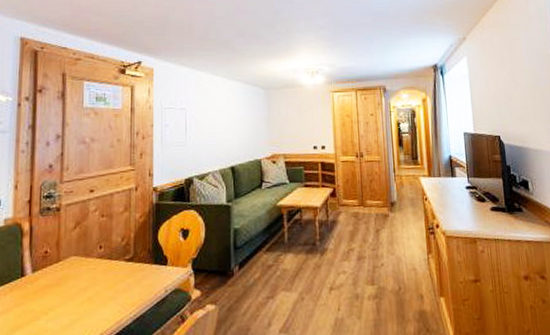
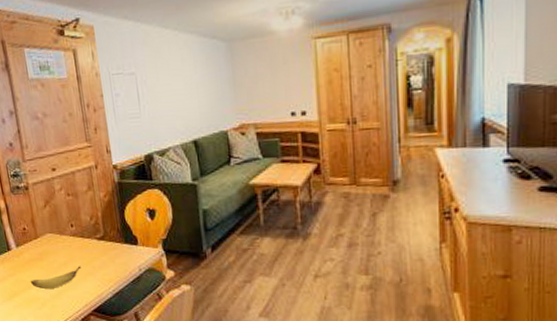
banana: none [40,290,103,320] -> present [30,266,81,290]

